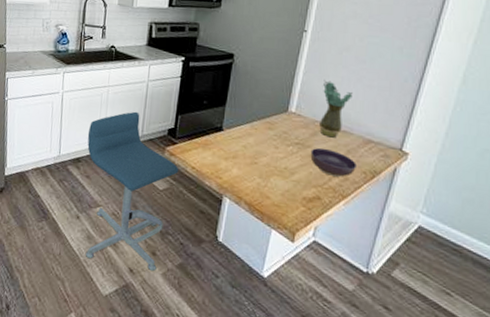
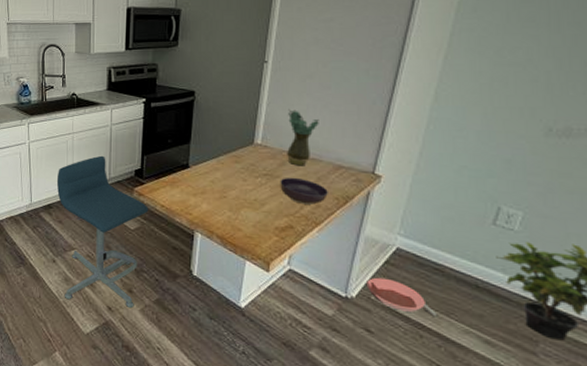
pet bowl: none [388,254,454,298] -> present [367,277,438,318]

